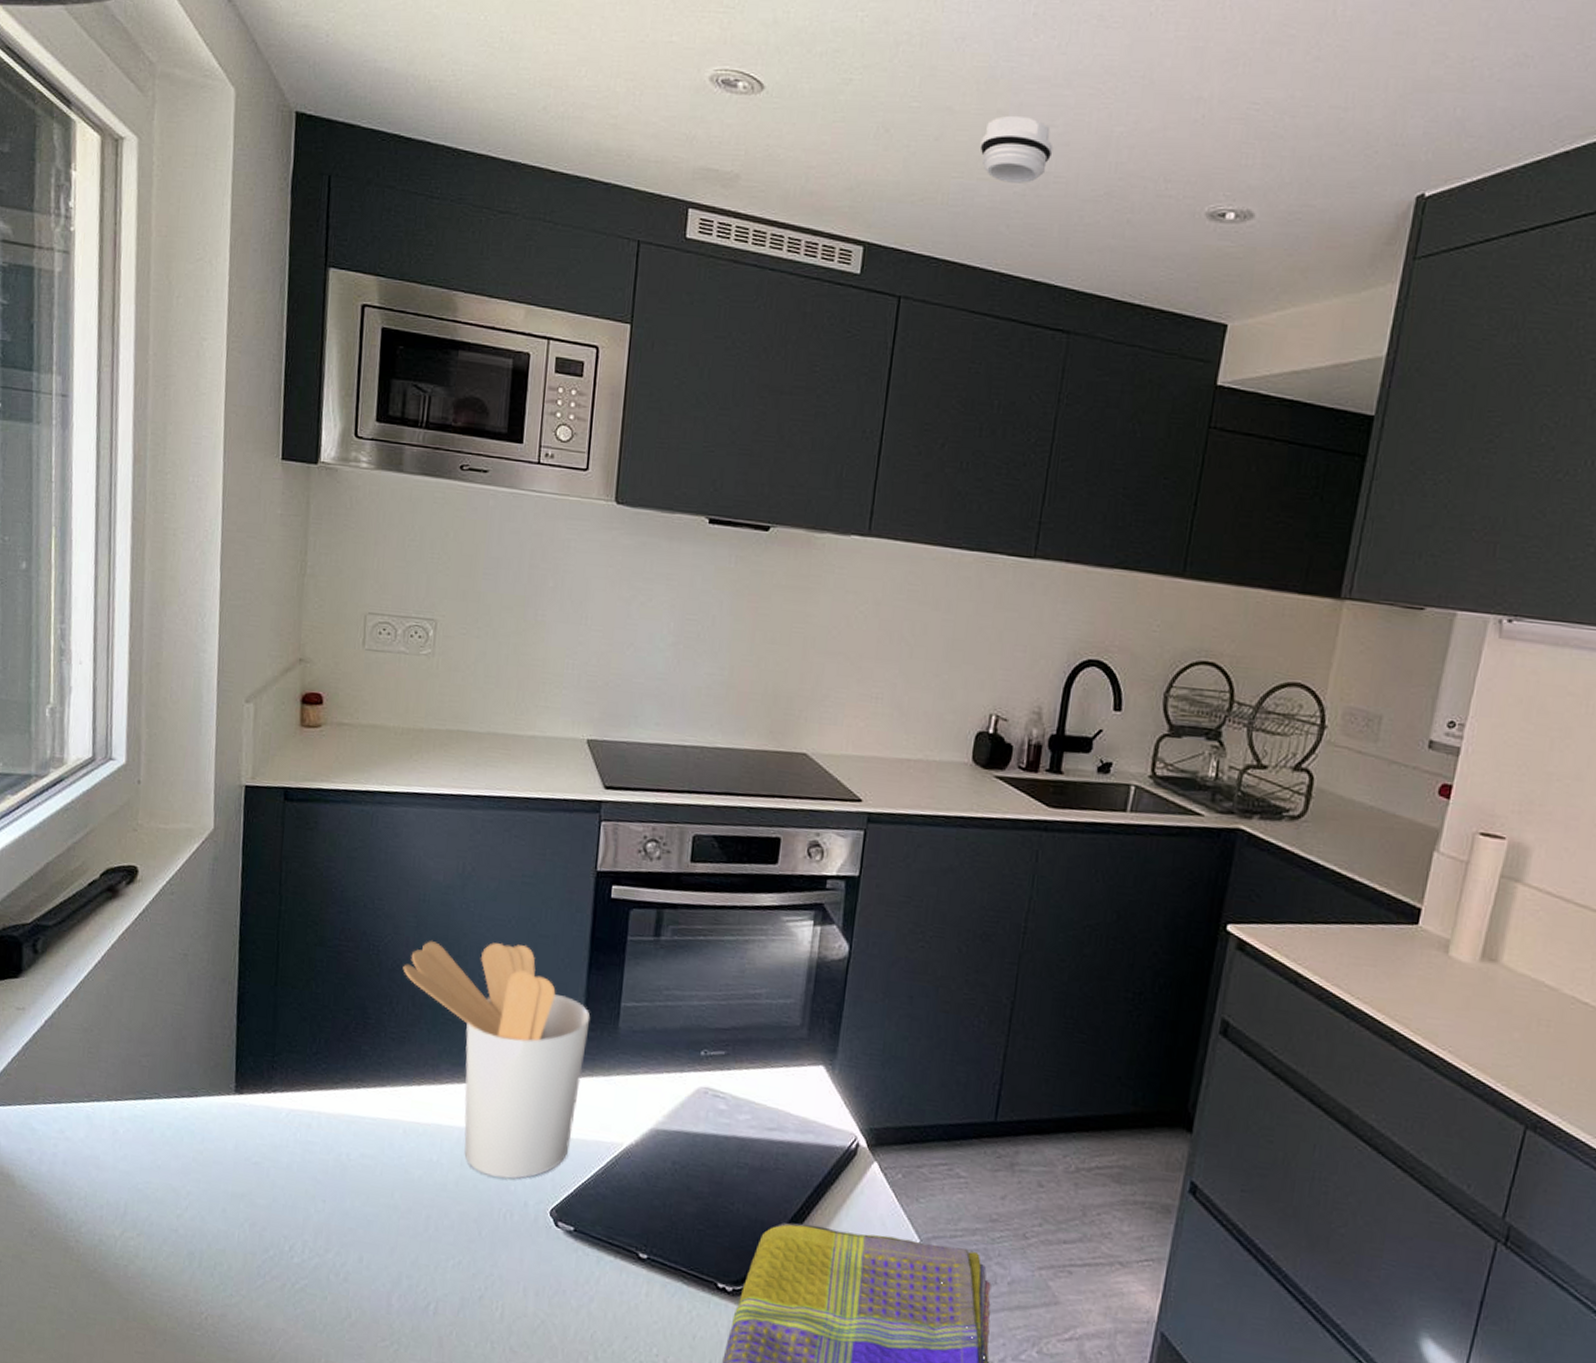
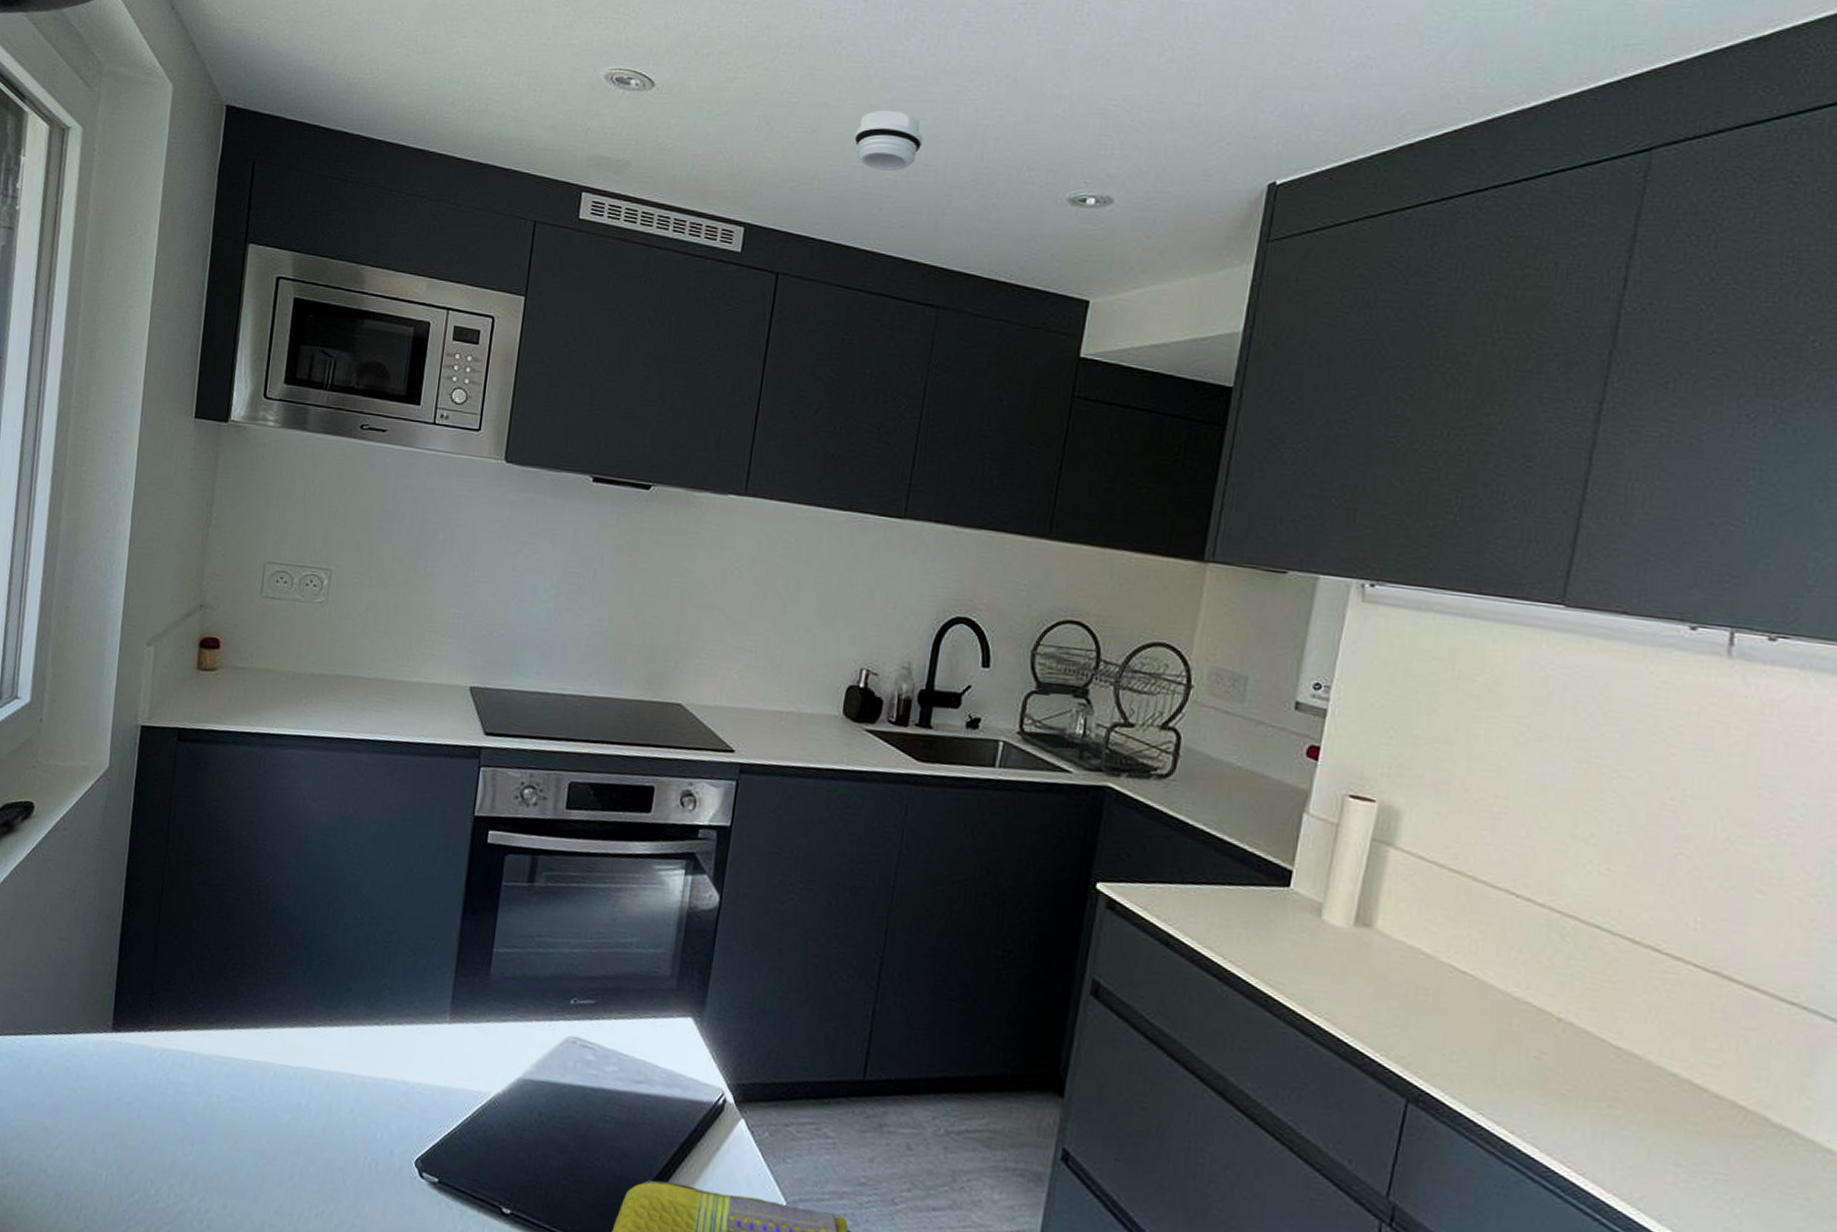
utensil holder: present [403,941,591,1179] -> none [282,882,463,1127]

